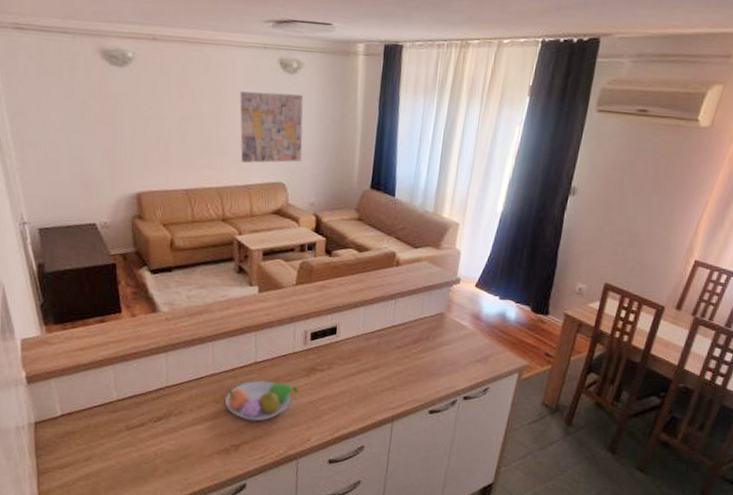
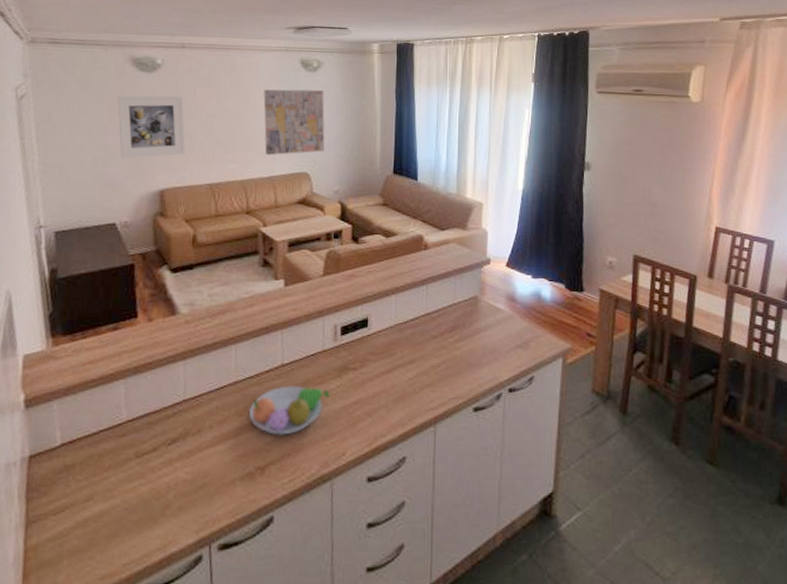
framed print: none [89,91,160,159] -> present [117,96,185,158]

